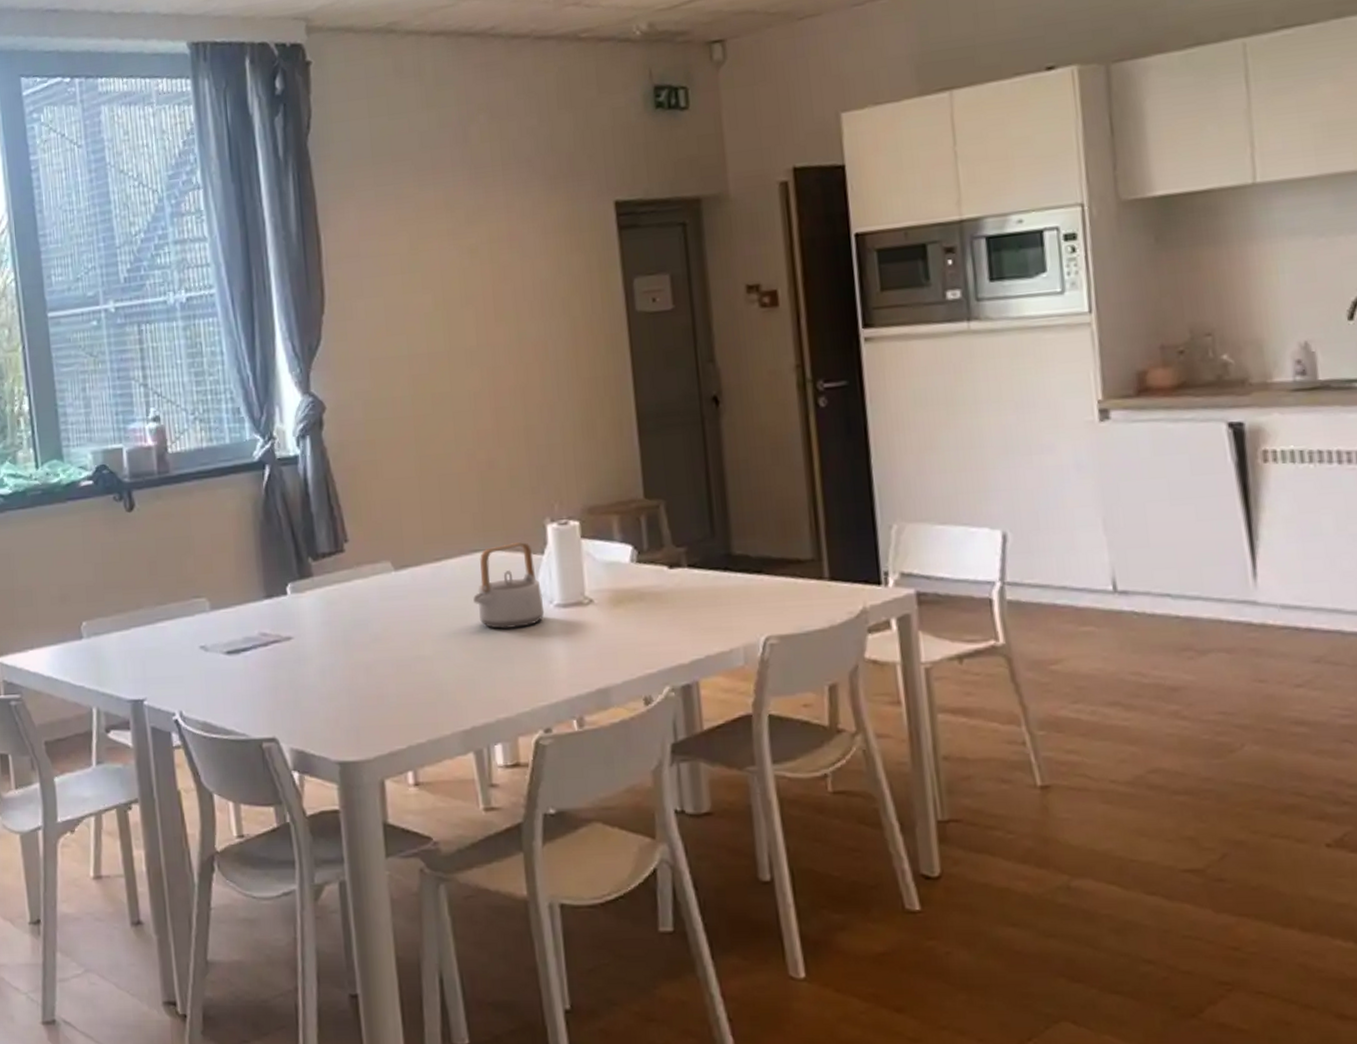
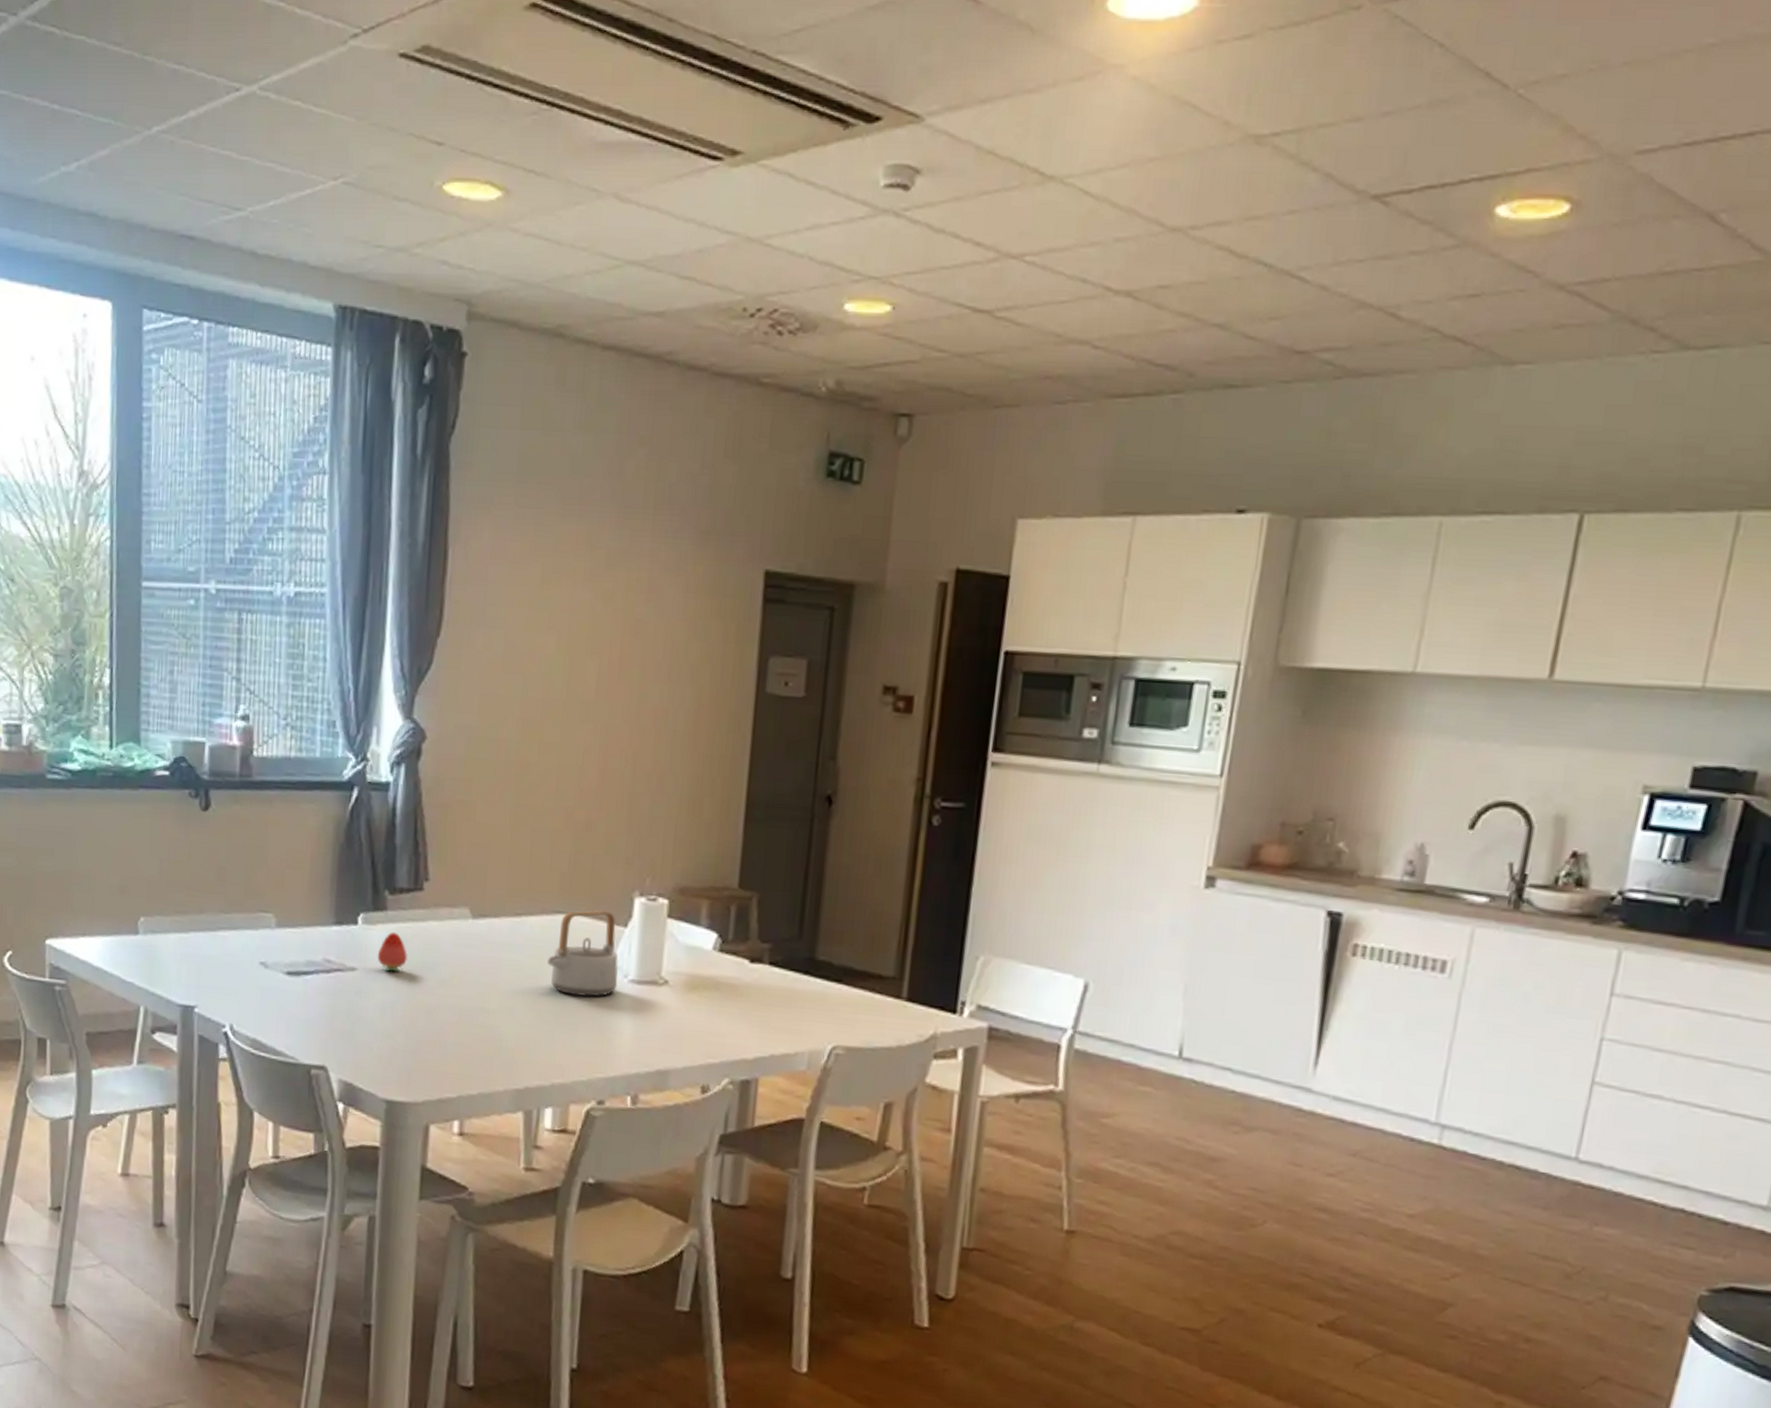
fruit: none [309,597,339,635] -> present [377,932,407,972]

